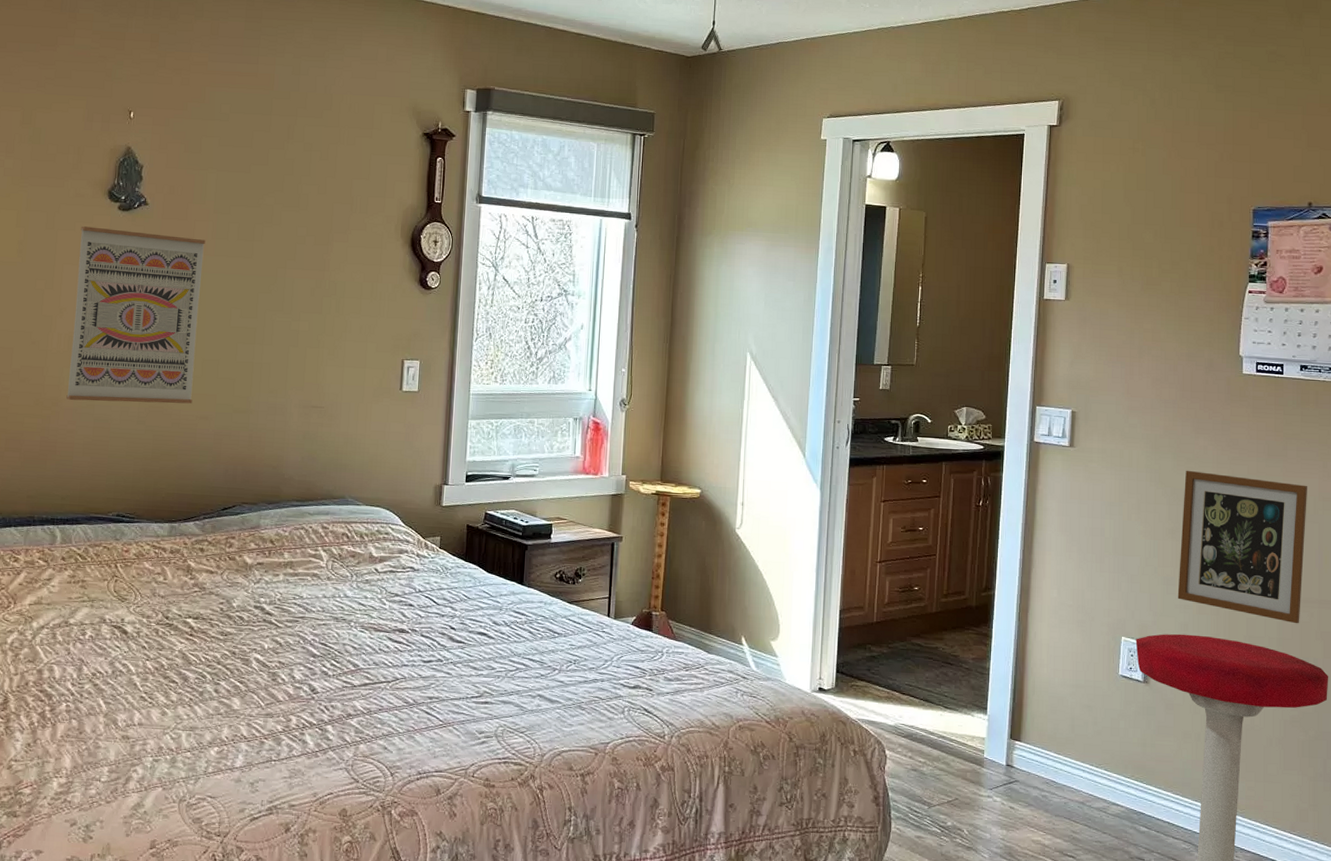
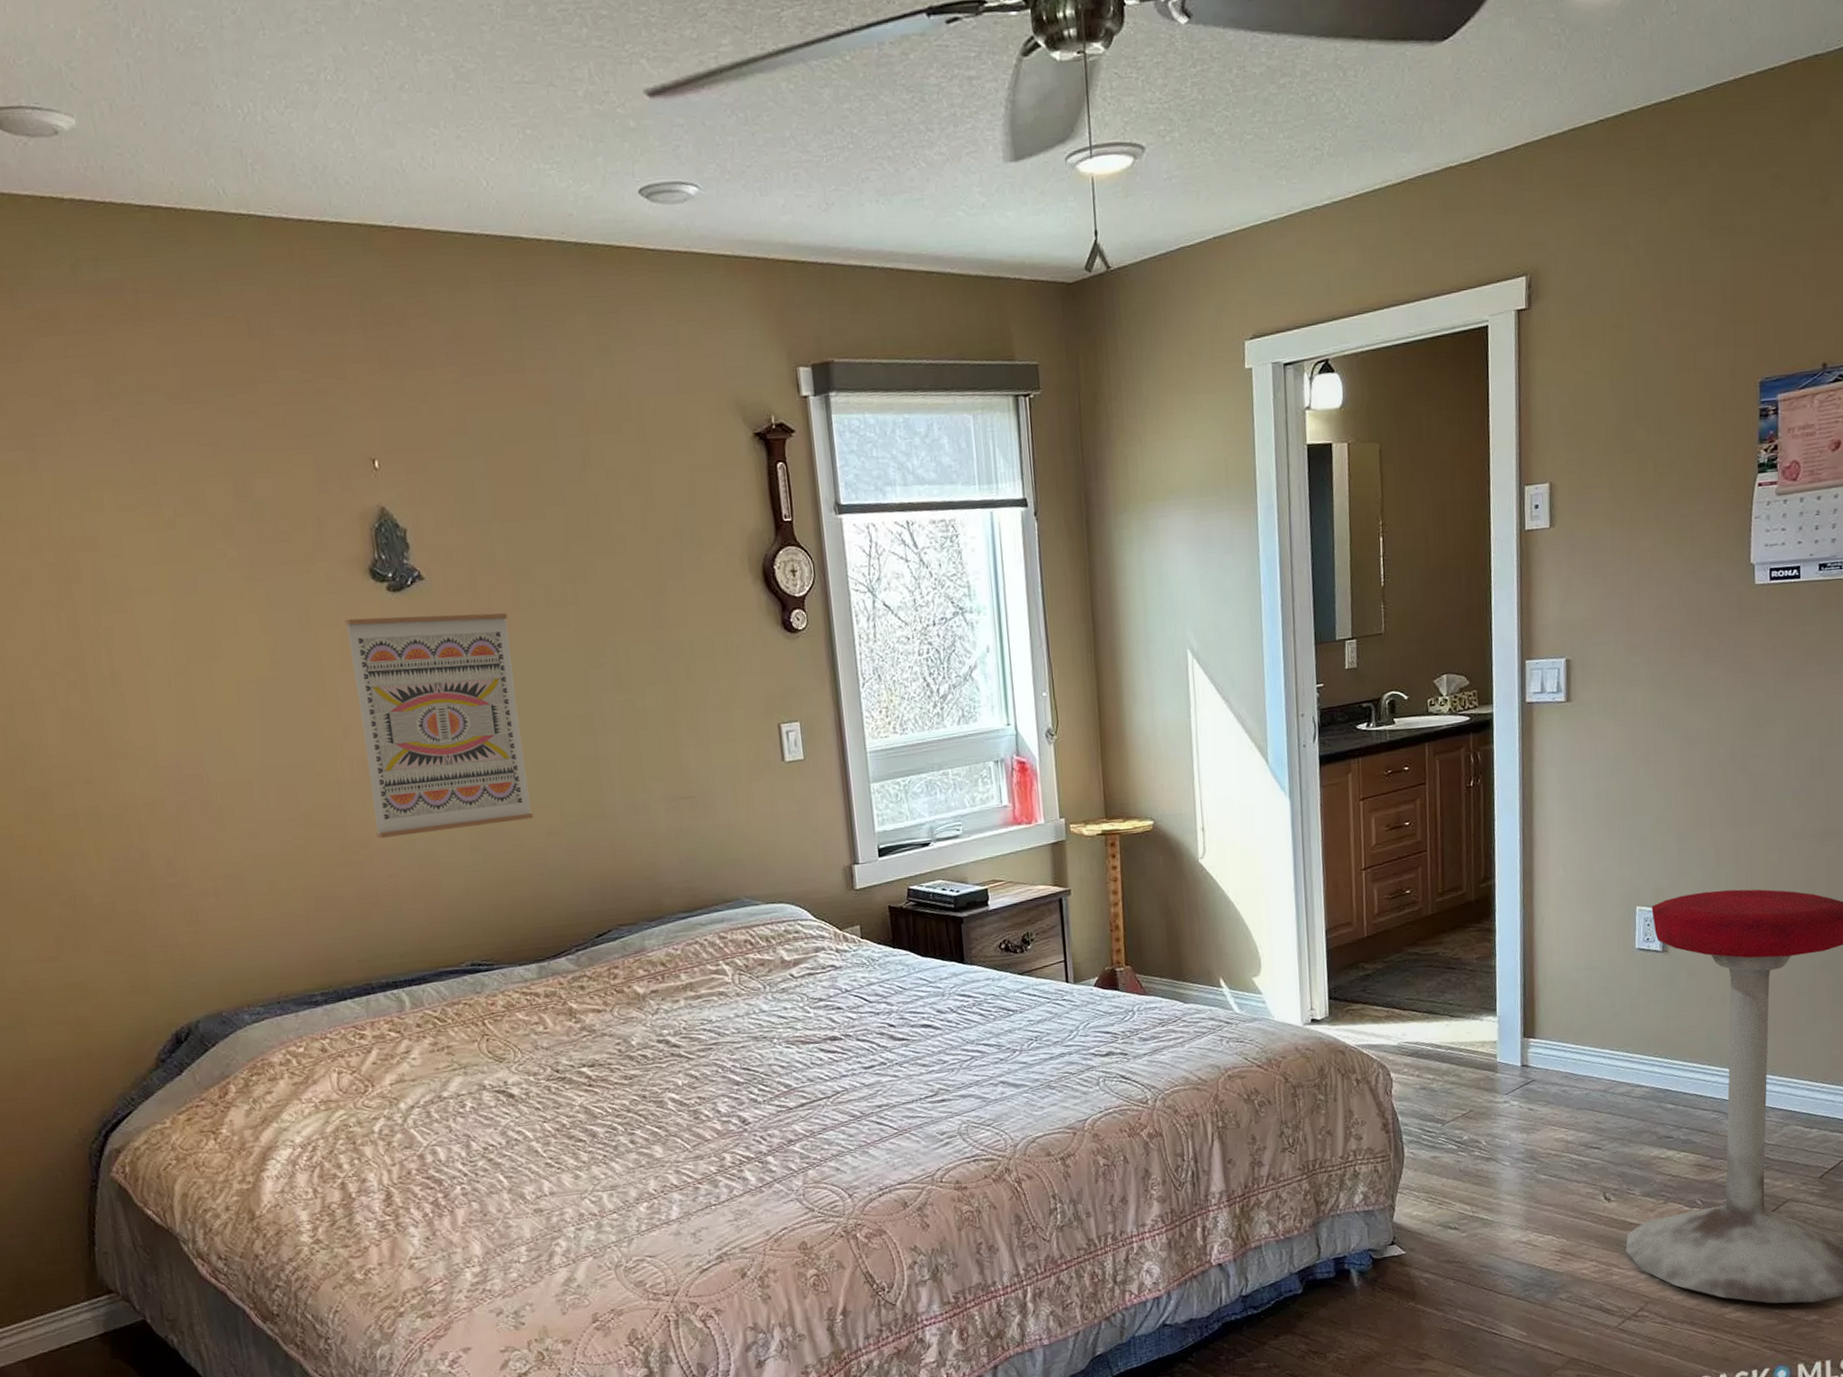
picture frame: present [1177,470,1307,624] -> none [1694,703,1831,861]

